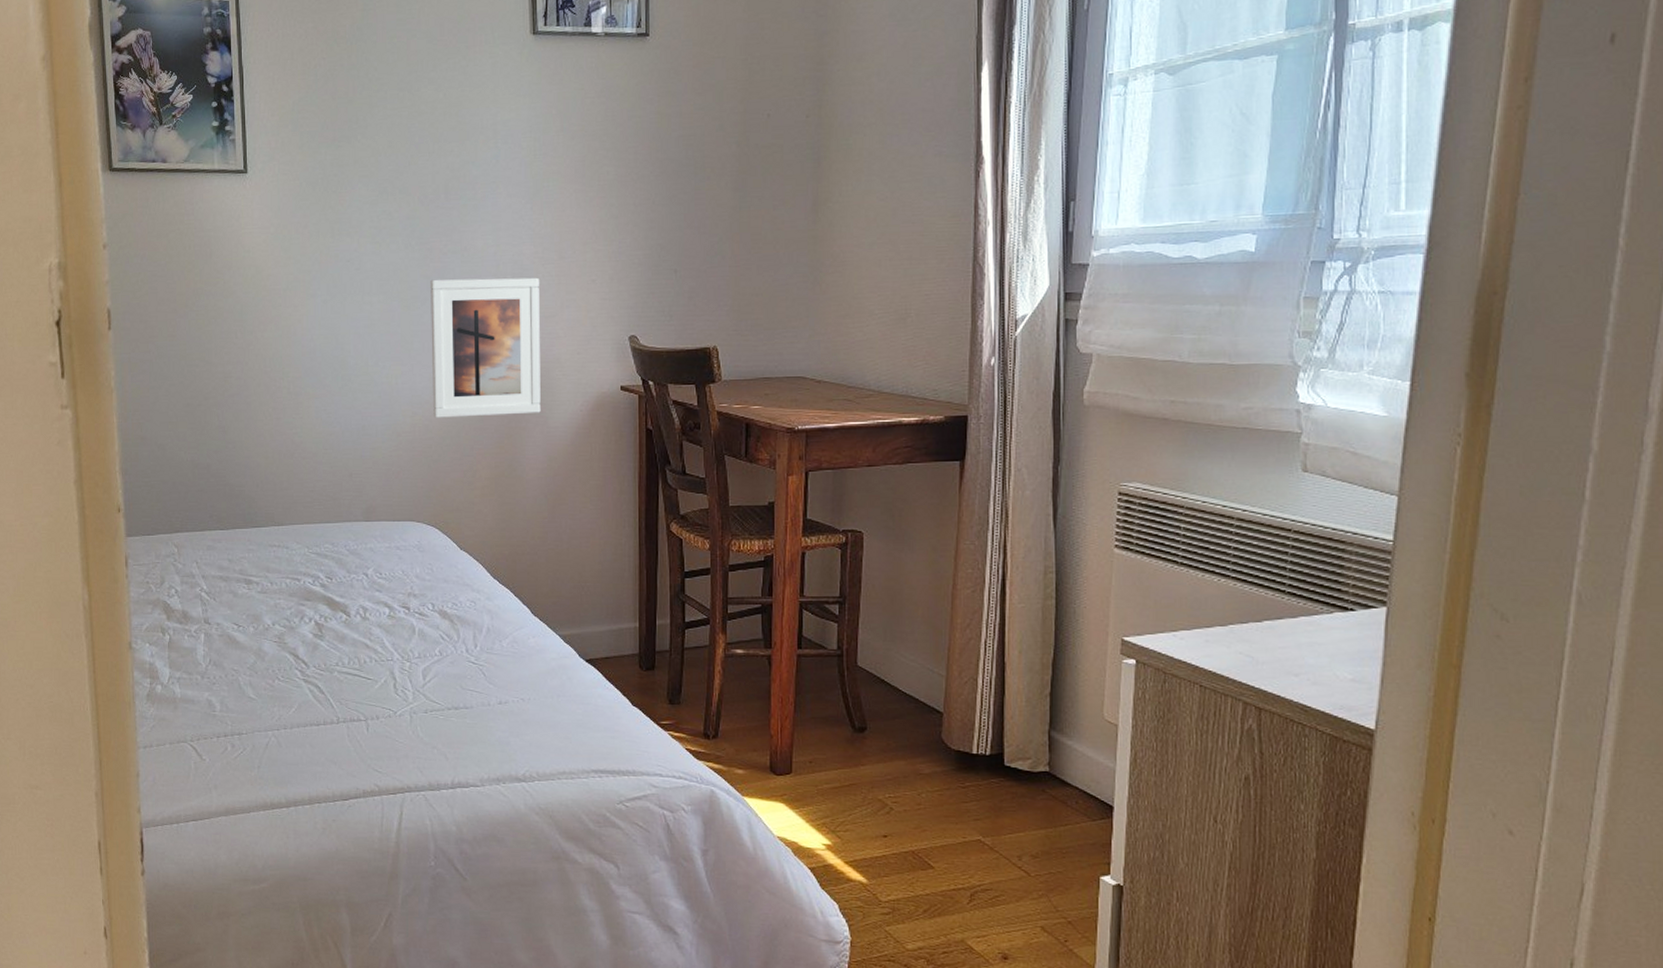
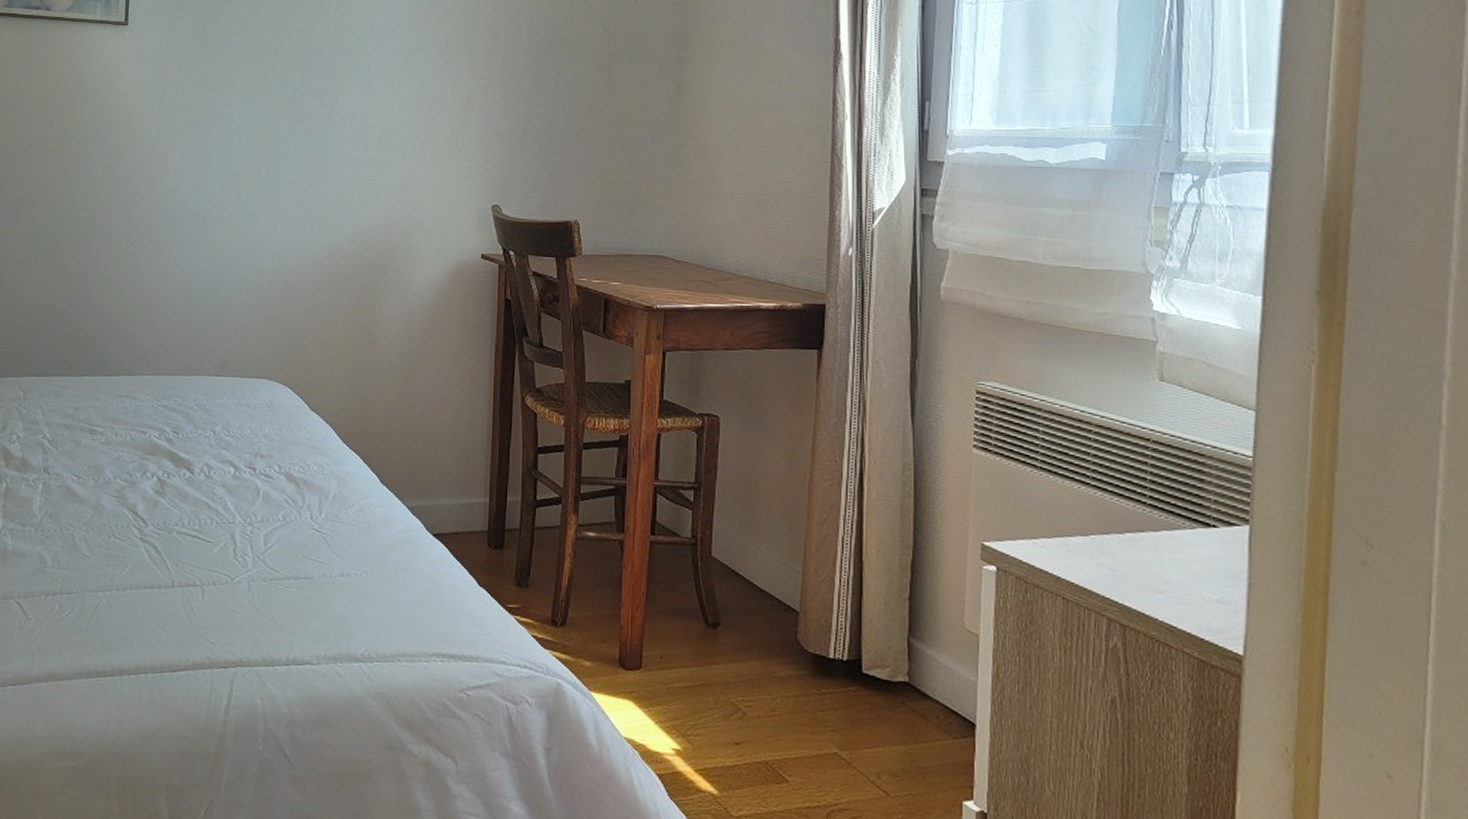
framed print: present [430,277,541,418] -> none [293,138,407,277]

